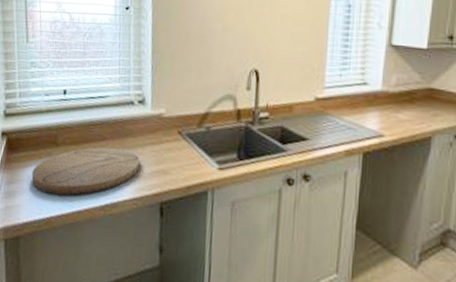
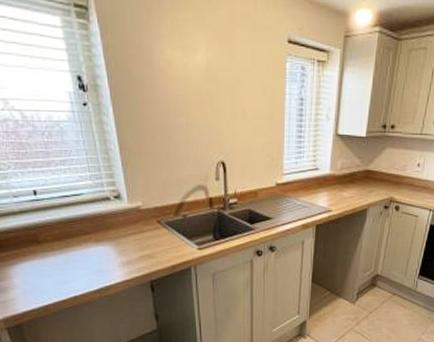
cutting board: present [31,147,140,196] -> none [18,240,126,286]

